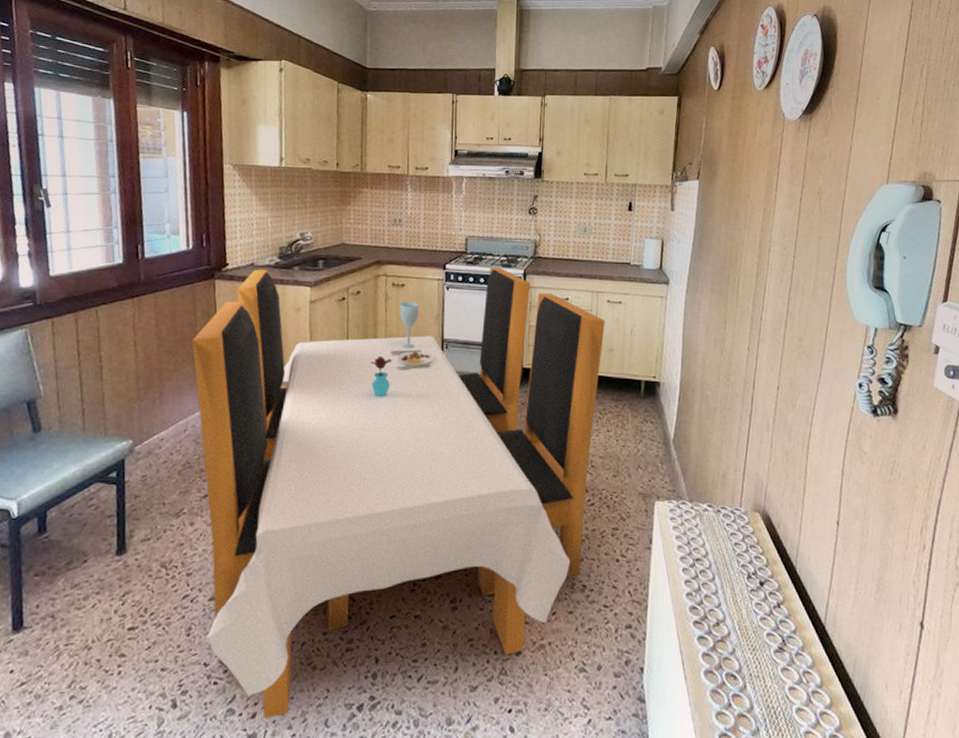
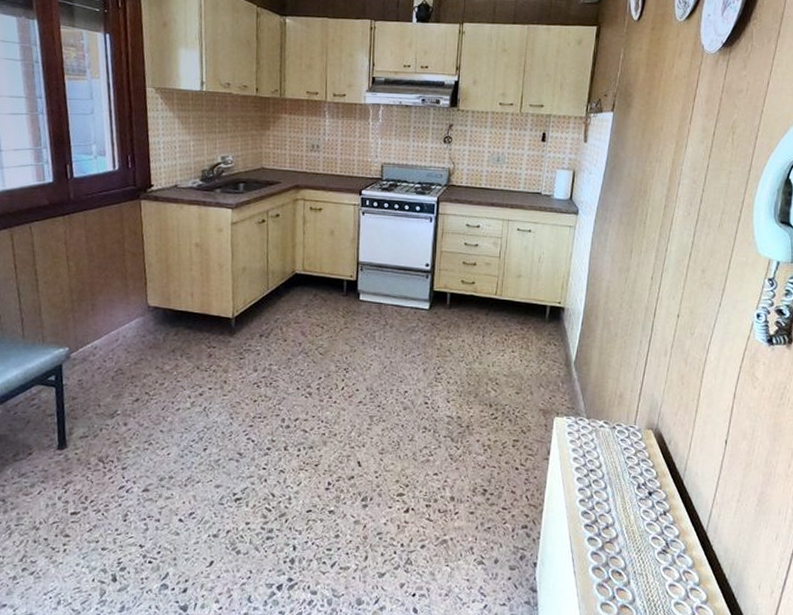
dining set: present [192,267,605,720] -> none [121,190,514,594]

